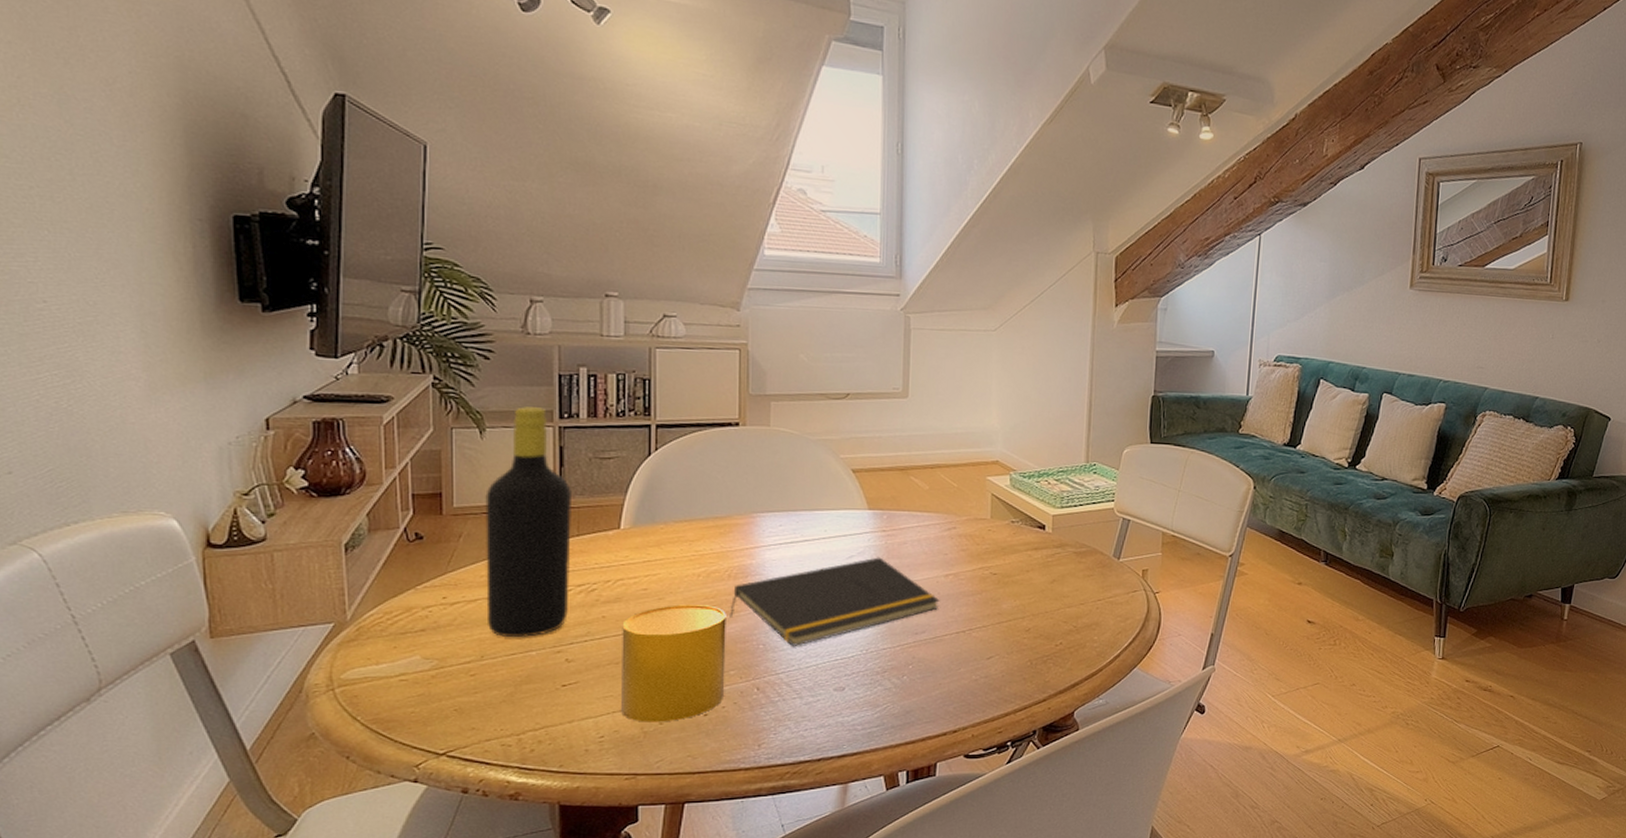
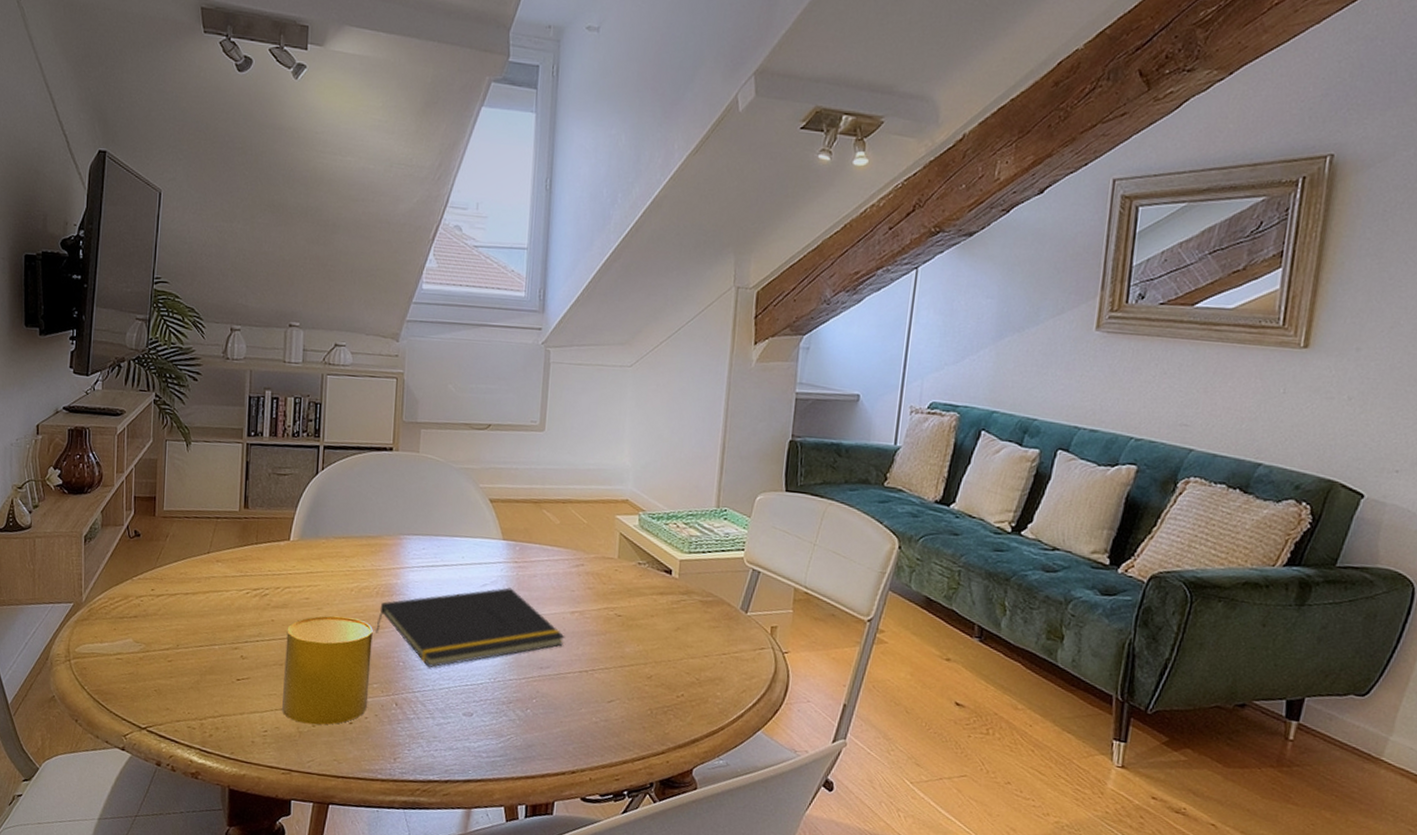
bottle: present [485,406,571,637] -> none [183,424,253,632]

